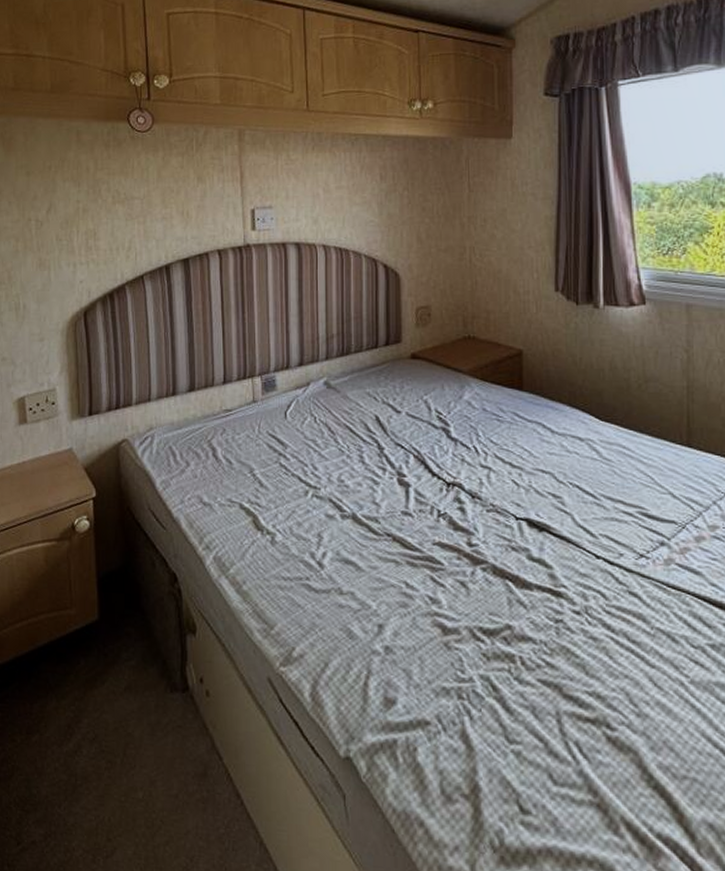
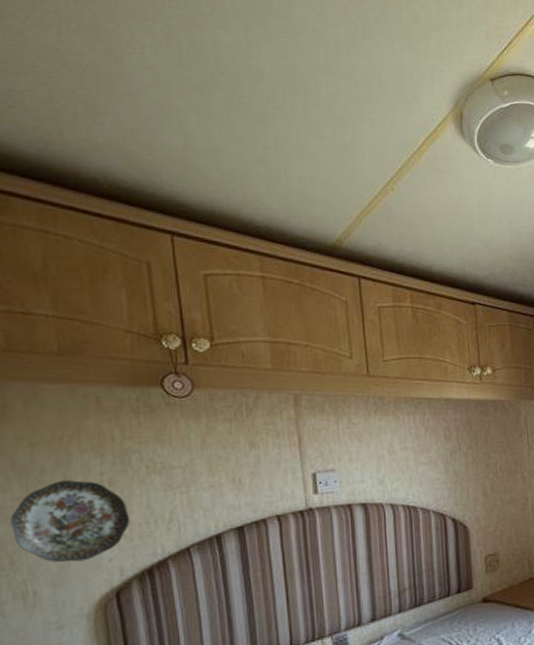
decorative plate: none [10,207,98,281] -> present [10,480,131,562]

